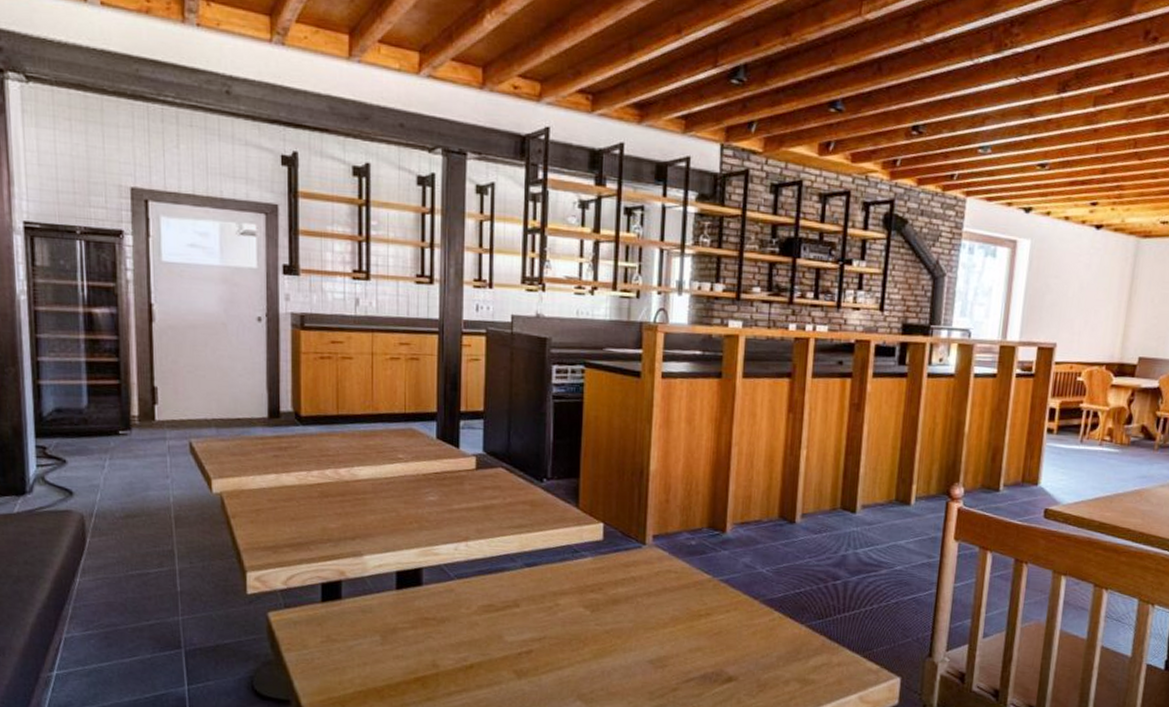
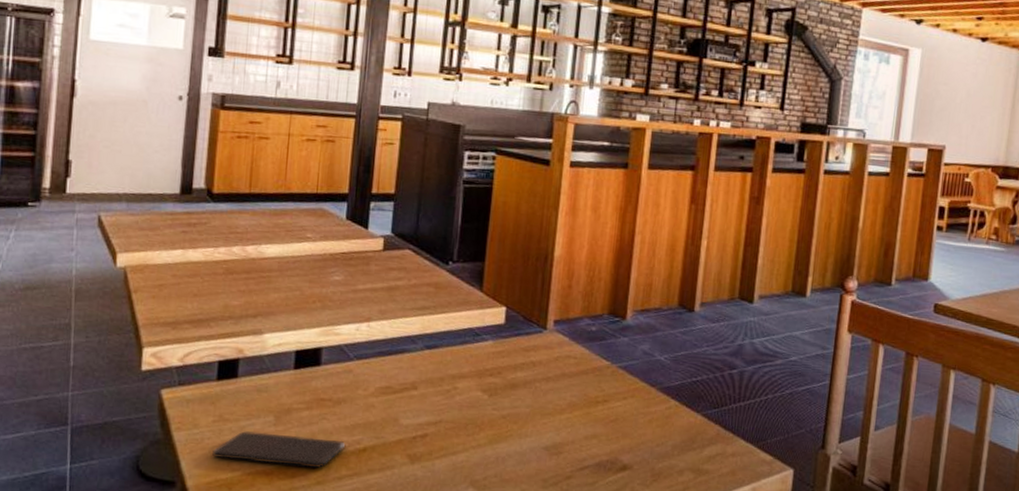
smartphone: none [323,651,453,685] -> present [212,431,346,468]

